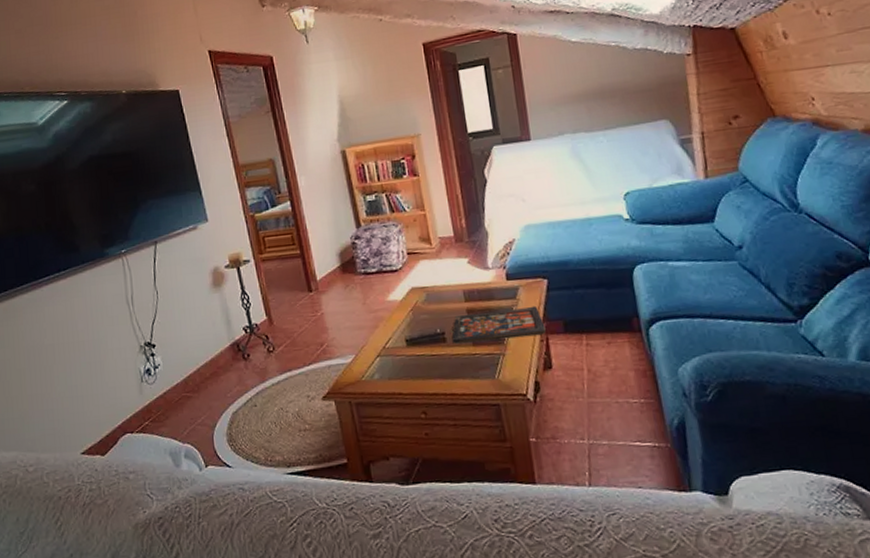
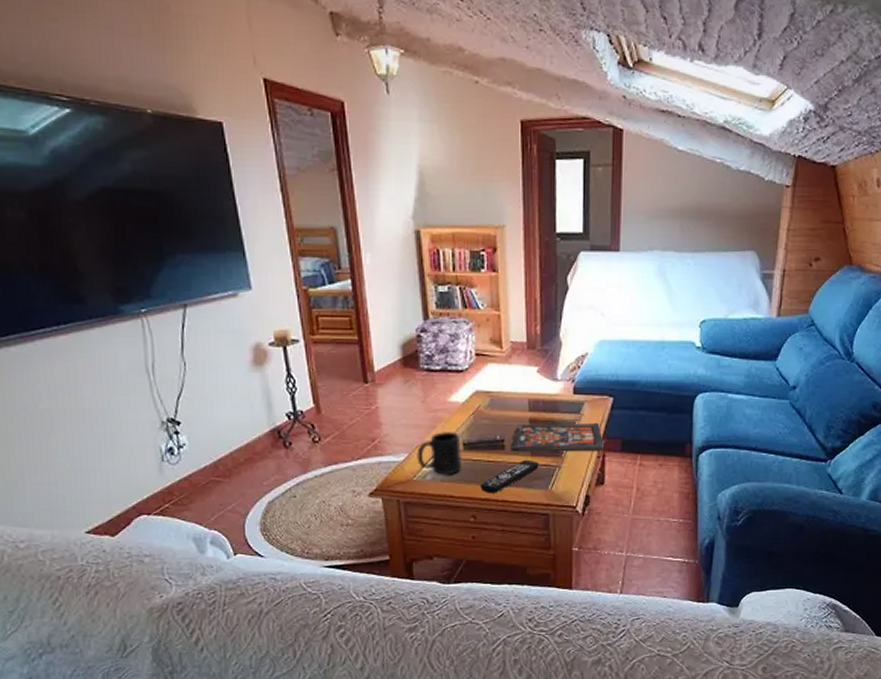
mug: none [363,329,407,373] -> present [417,430,461,475]
remote control: none [426,350,483,388] -> present [480,459,539,494]

